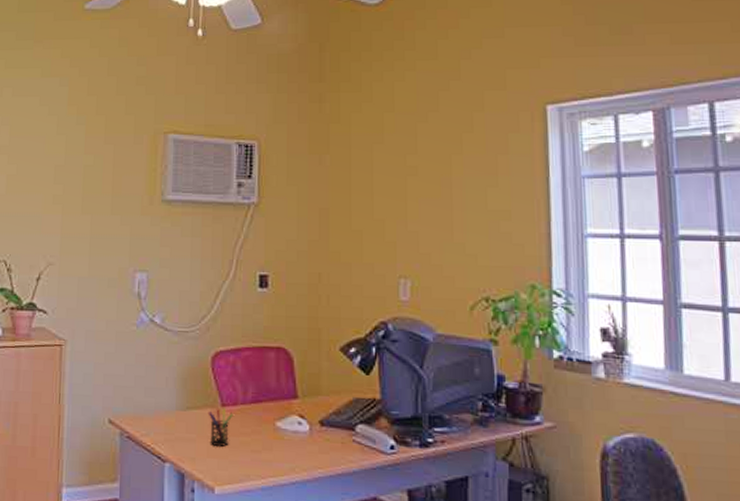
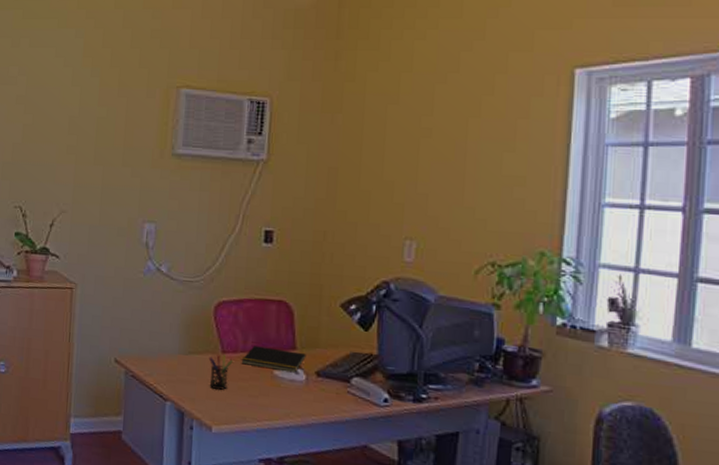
notepad: none [242,397,308,424] -> present [241,346,306,373]

